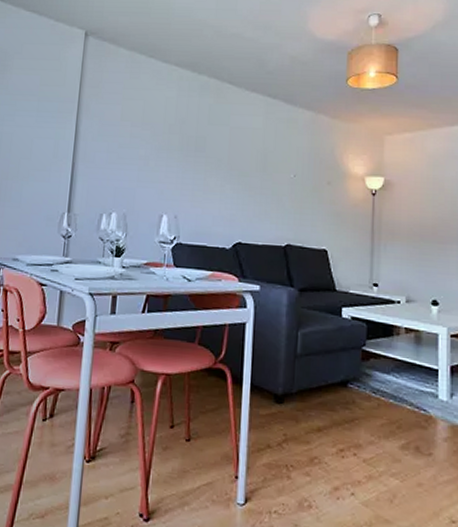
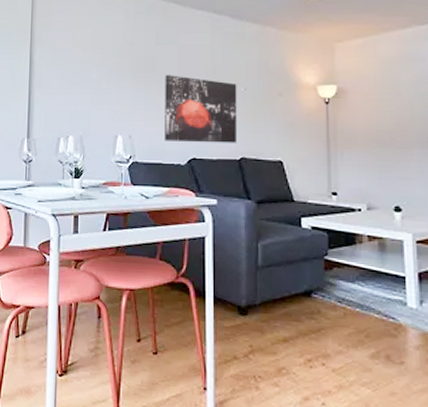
wall art: none [211,156,287,230] -> present [165,75,238,143]

